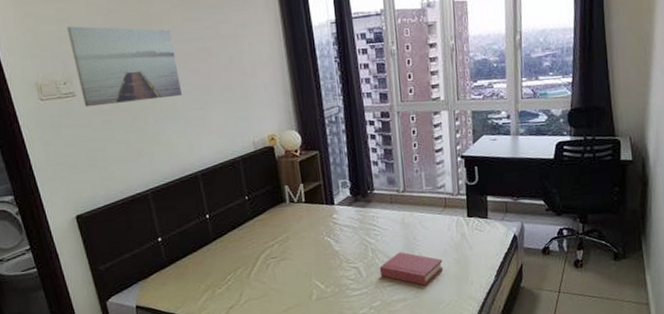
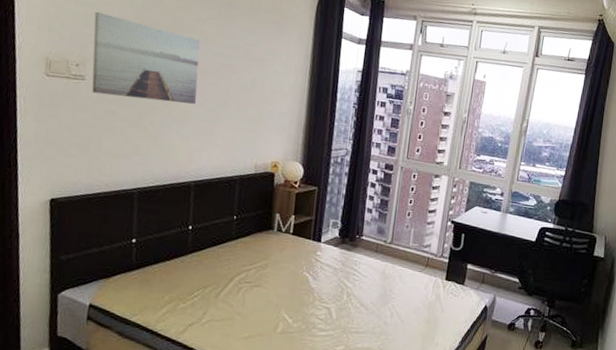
hardback book: present [379,252,444,286] -> none [350,301,414,339]

